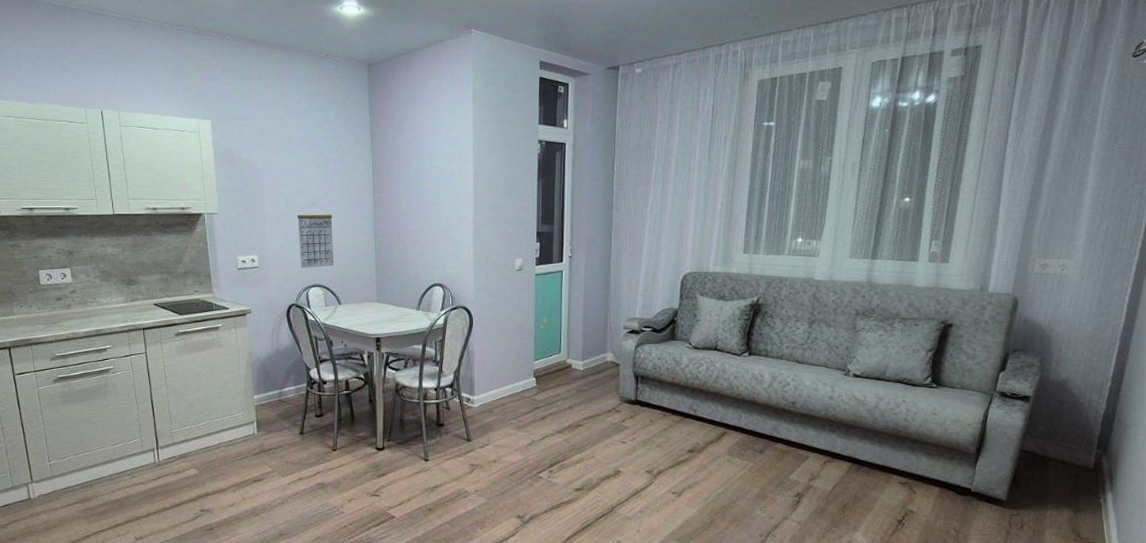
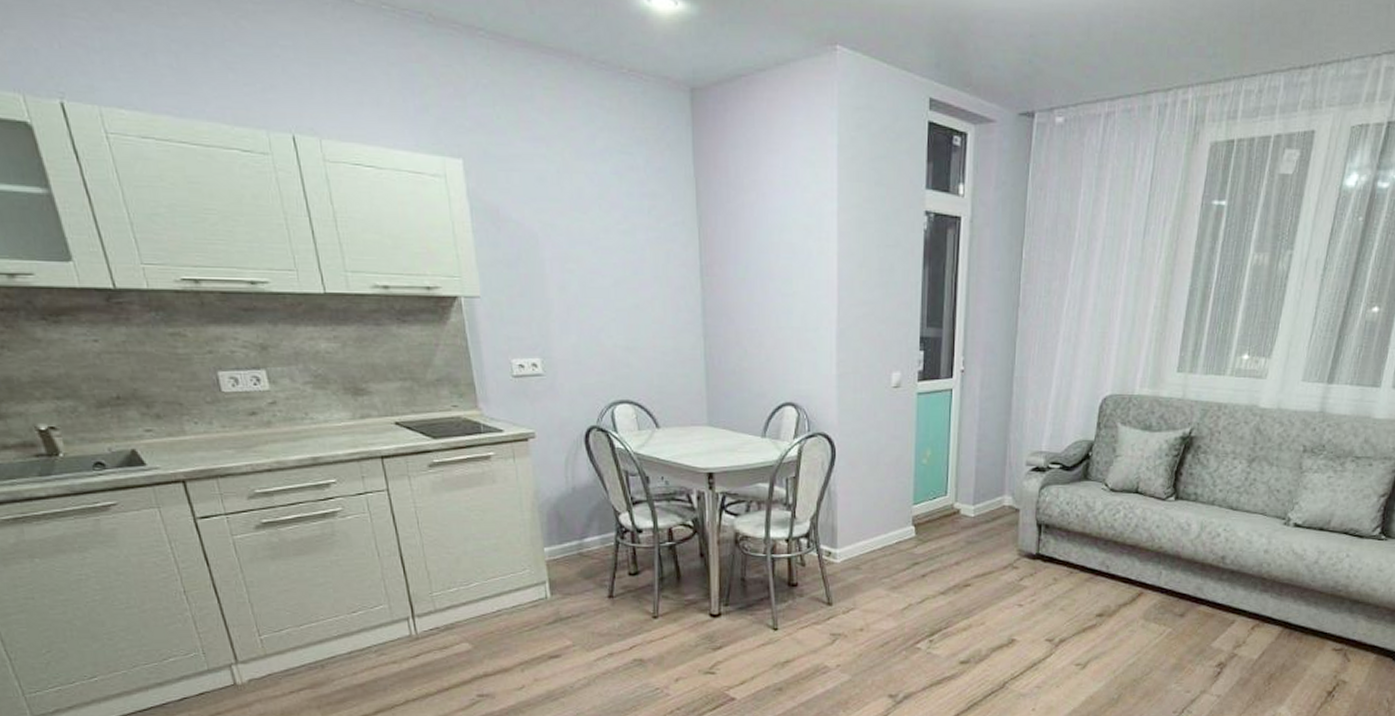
calendar: present [298,202,333,268] -> none [595,286,648,378]

